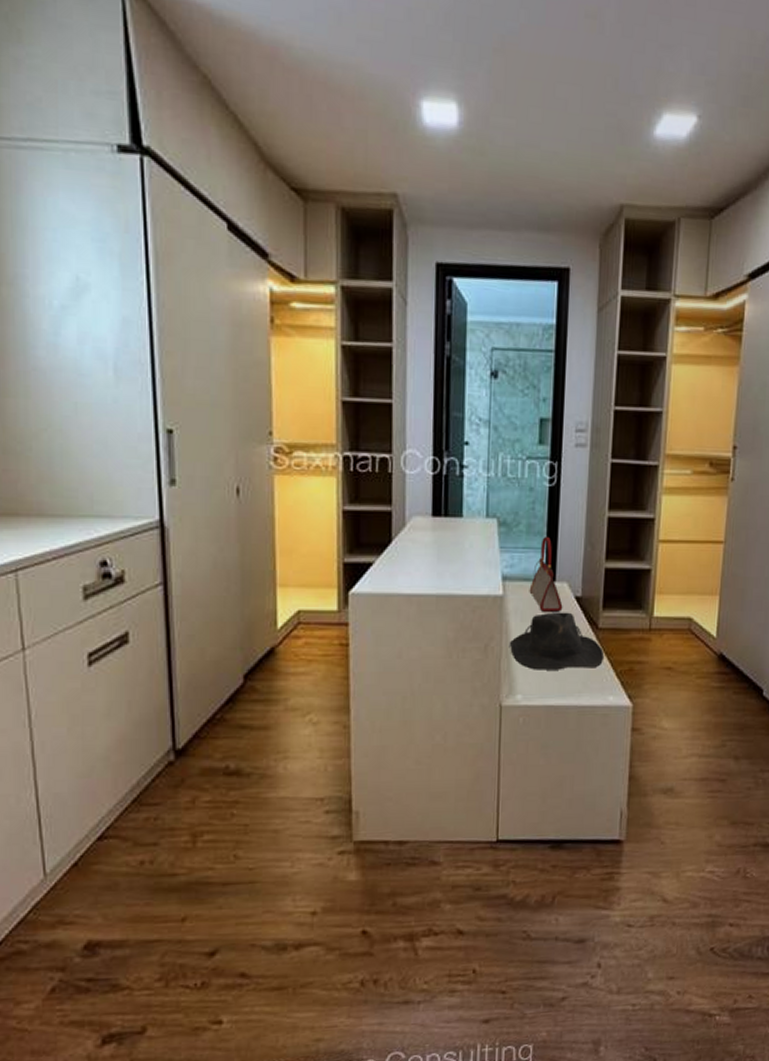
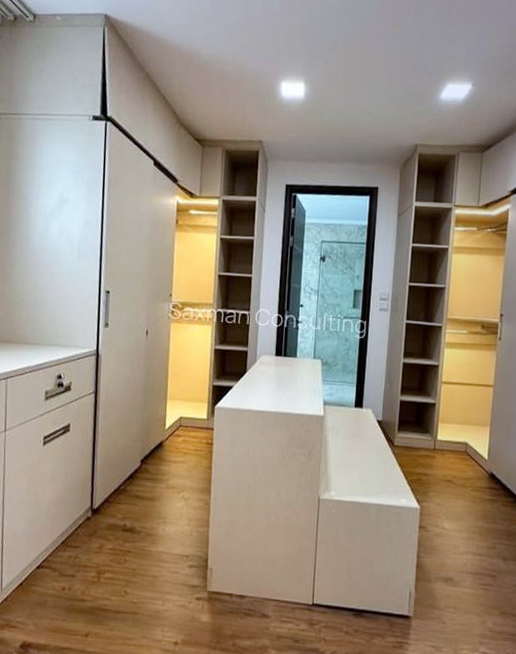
hat: present [509,612,603,670] -> none [327,431,398,476]
handbag: present [529,537,563,612] -> none [343,375,368,431]

